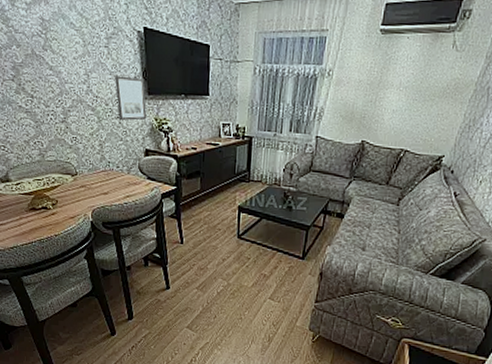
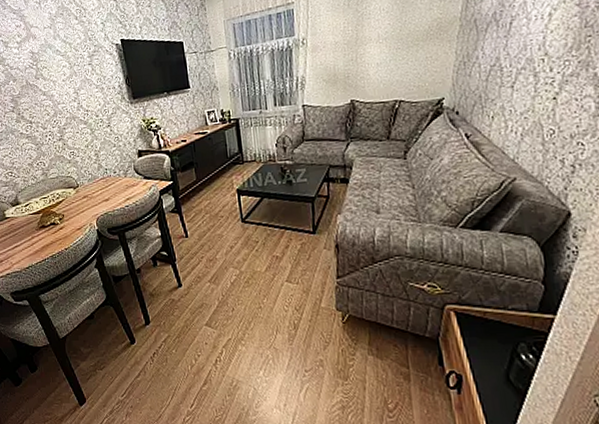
wall art: present [115,76,147,121] -> none [101,85,135,129]

